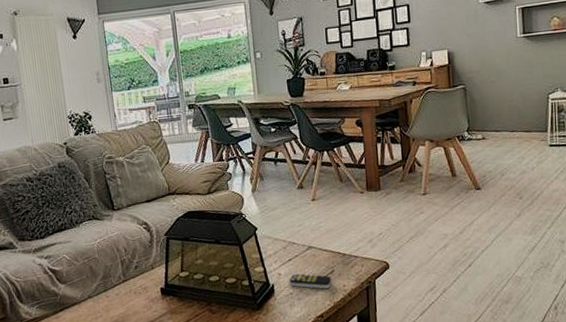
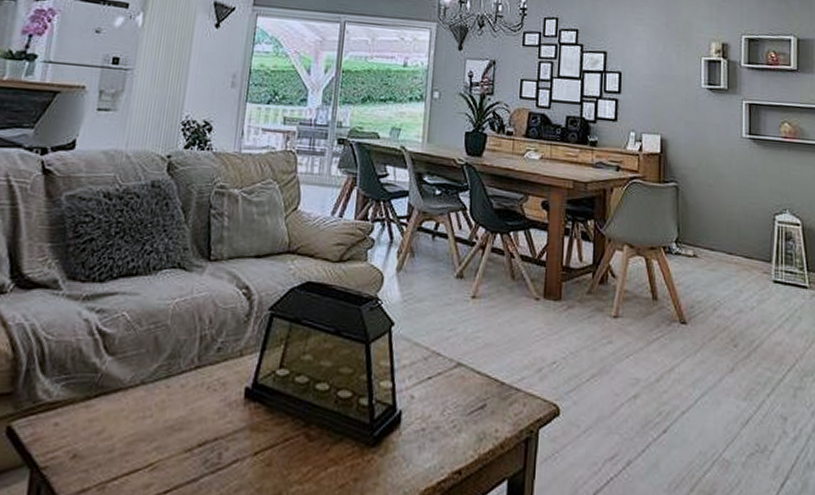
remote control: present [288,273,332,289] -> none [422,400,481,431]

